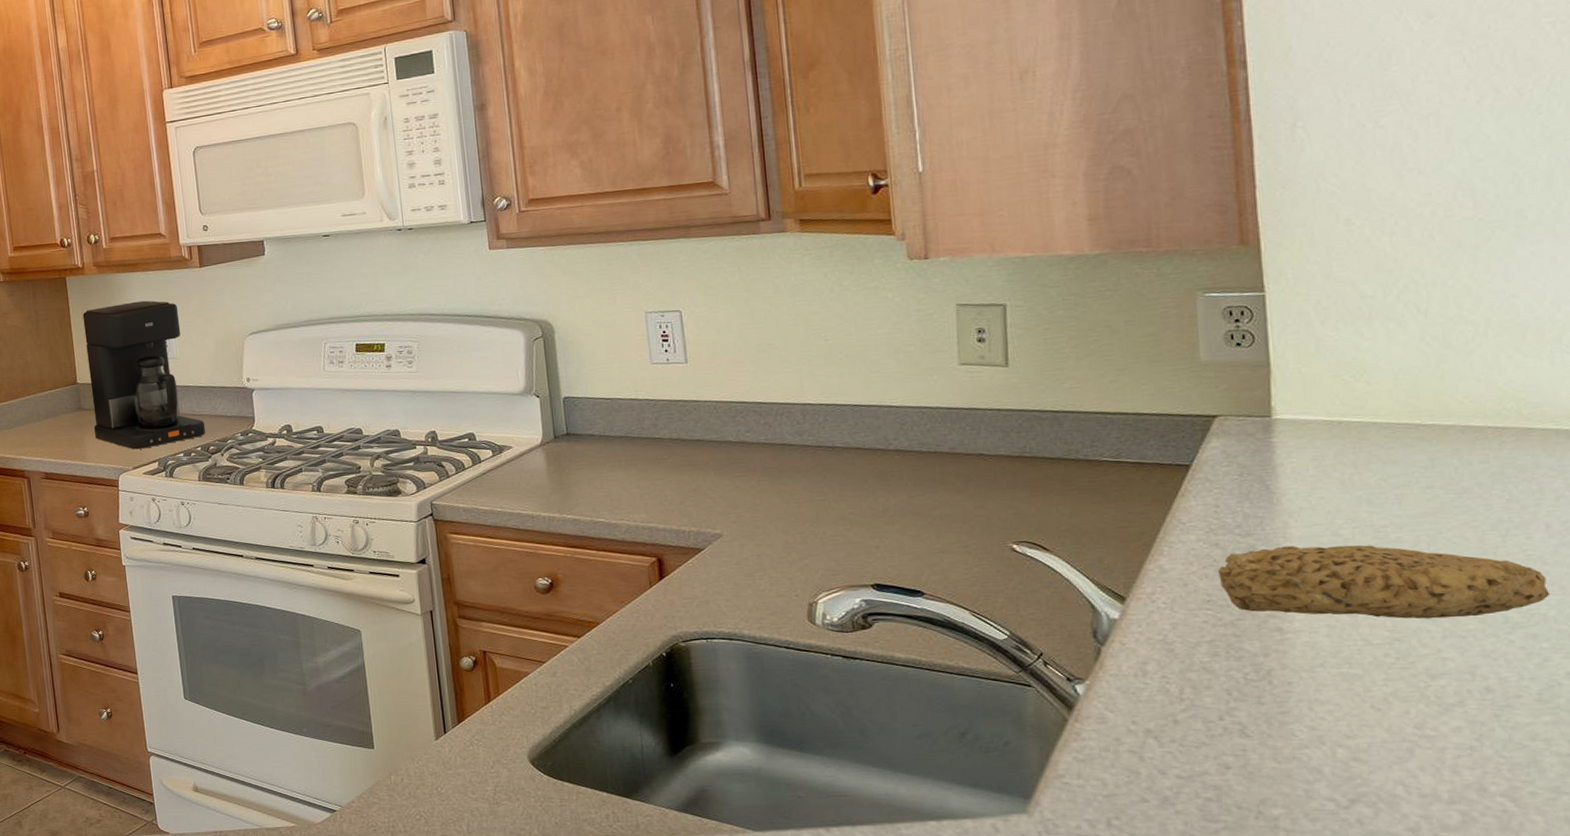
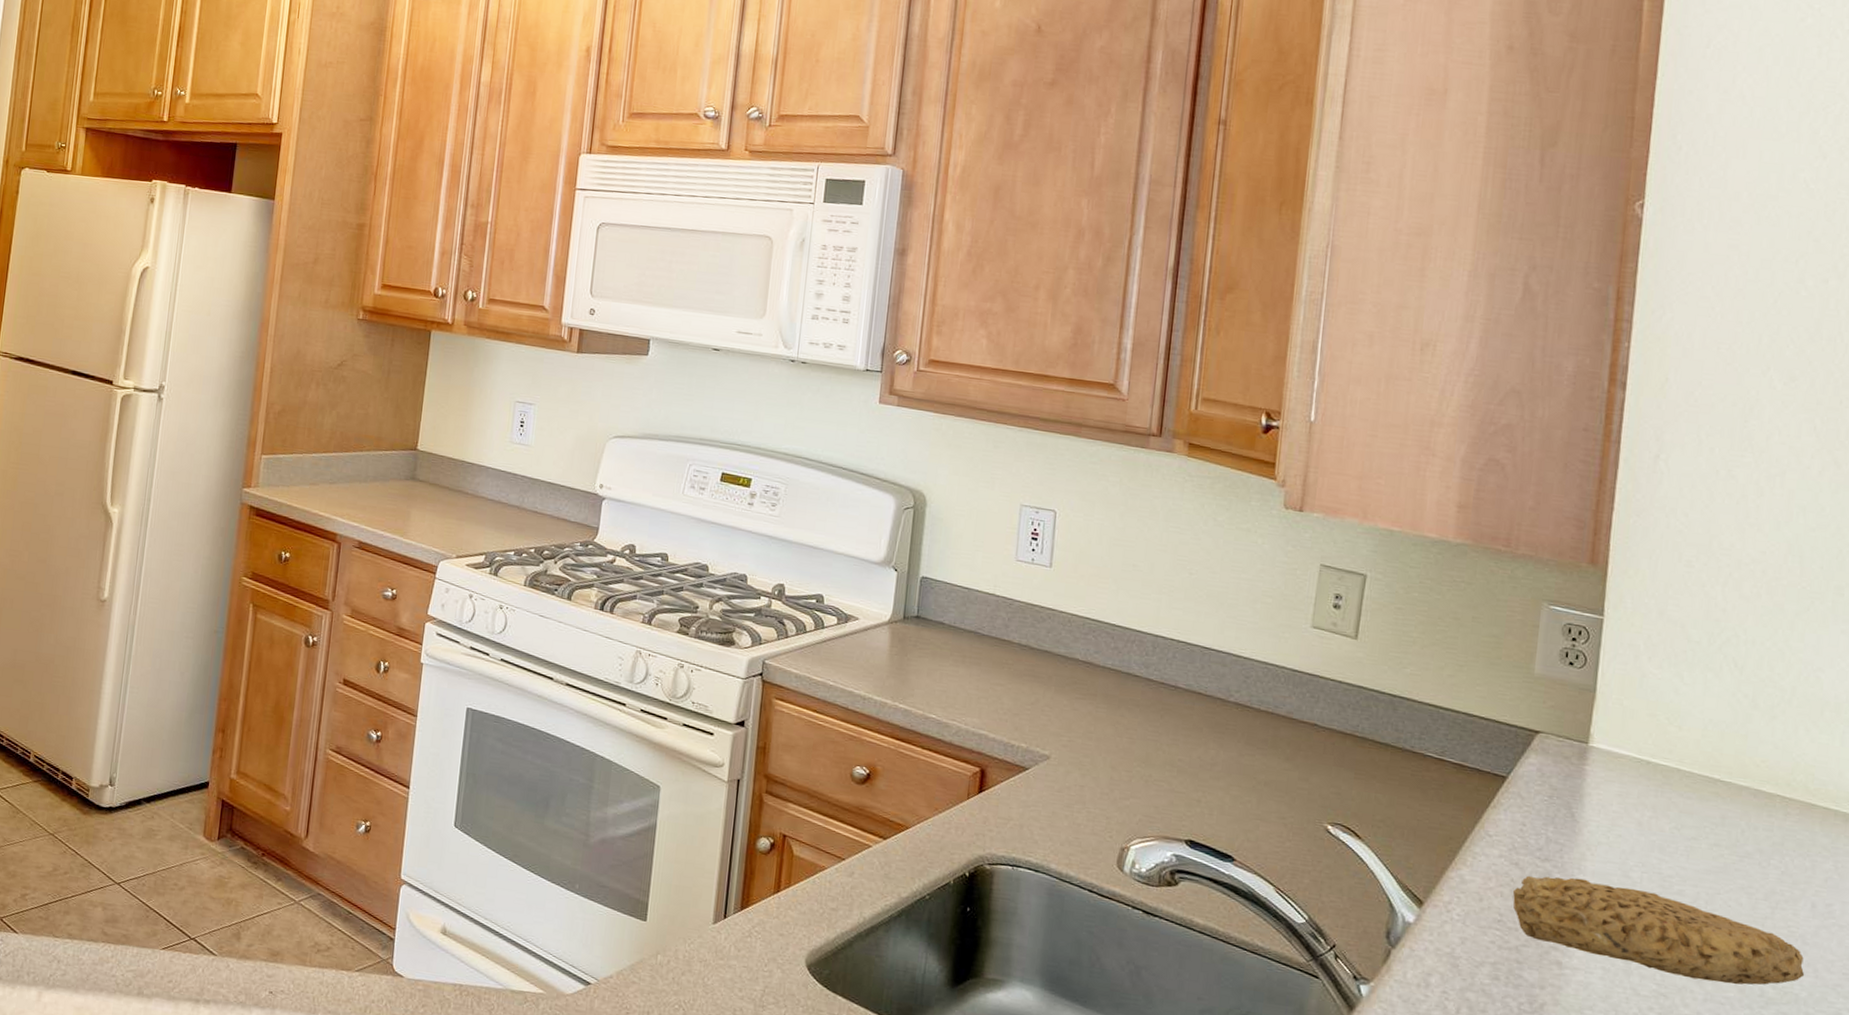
coffee maker: present [82,300,205,450] -> none [423,371,544,538]

